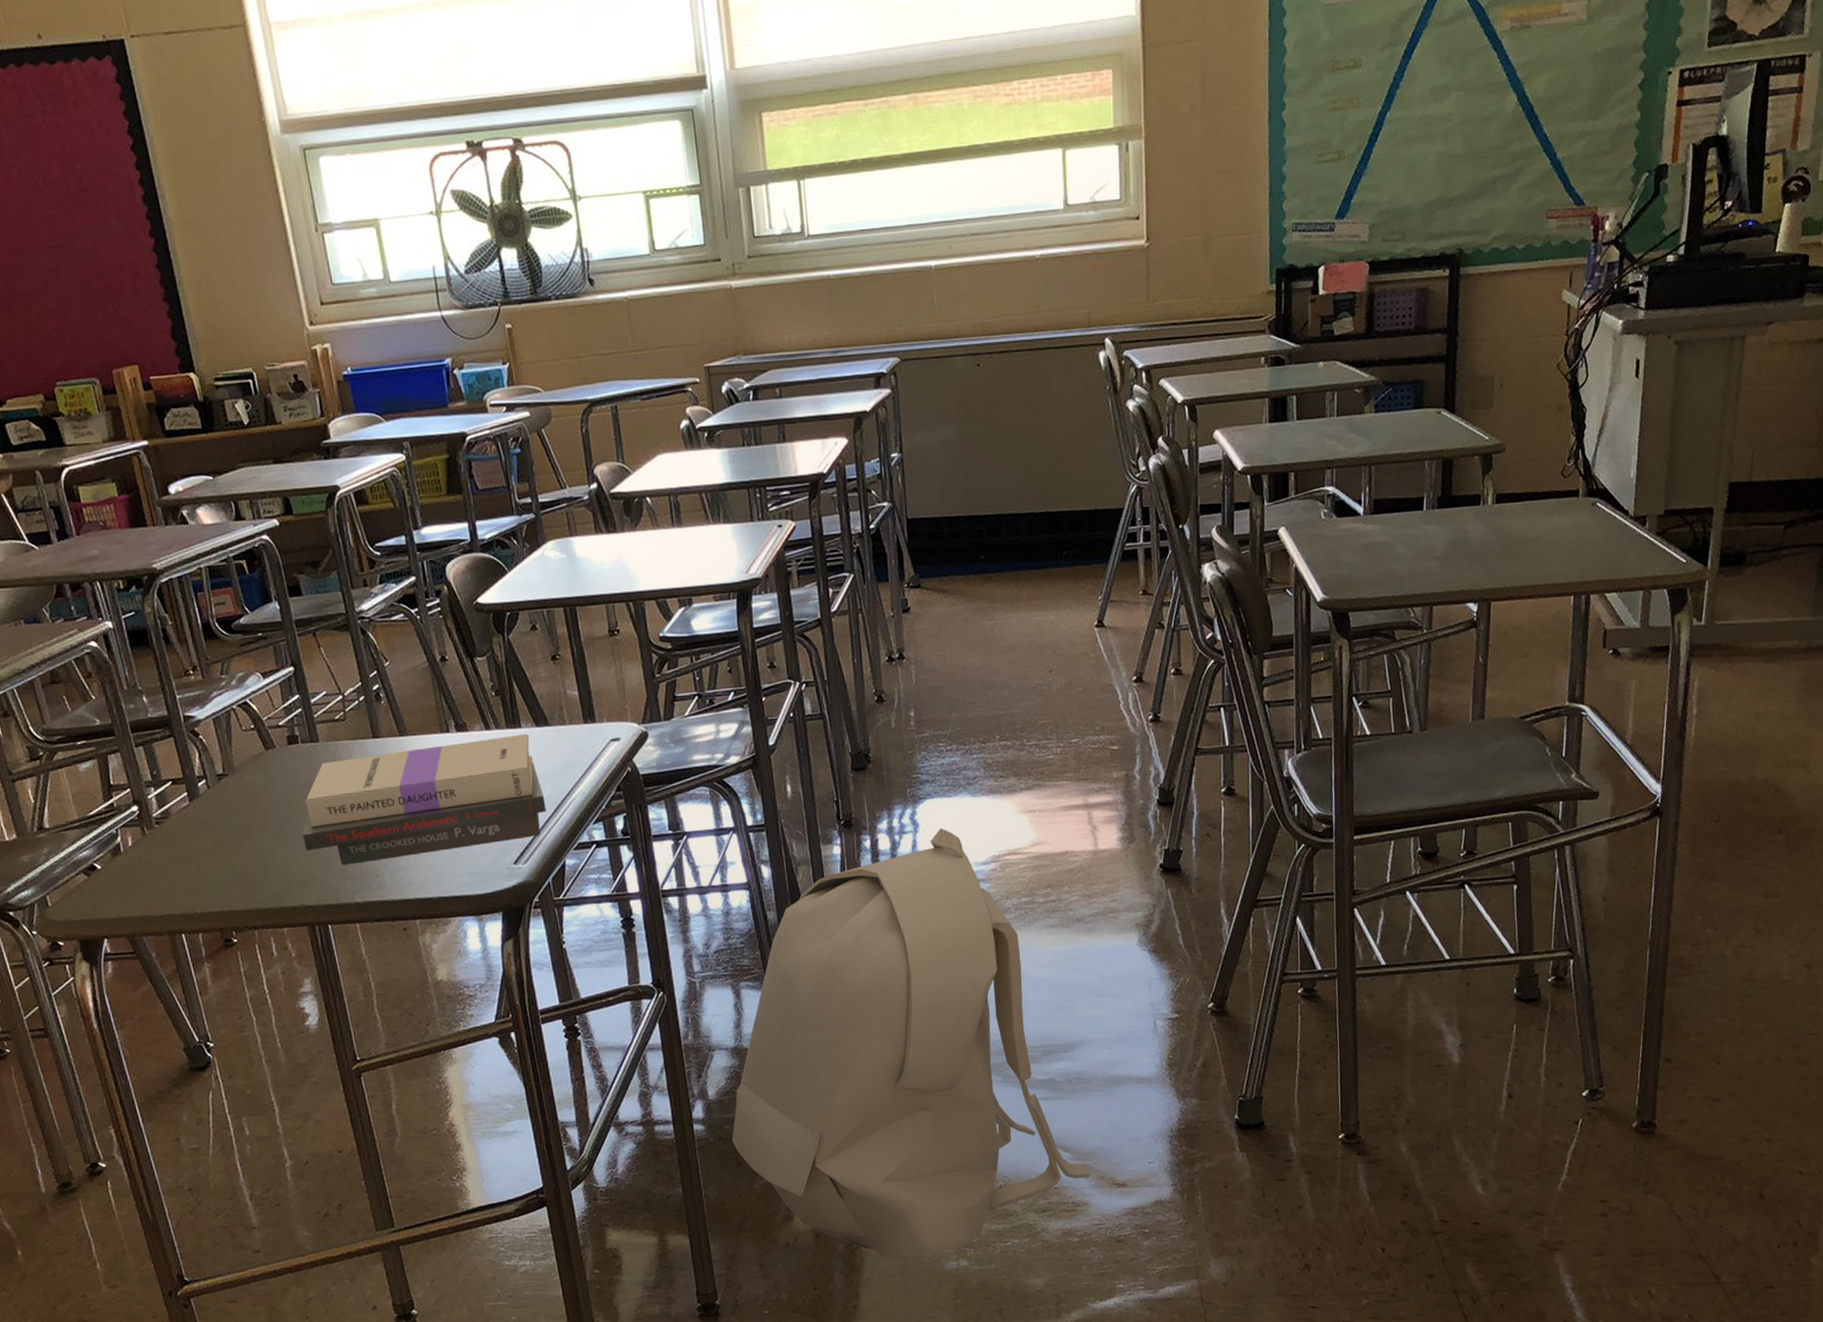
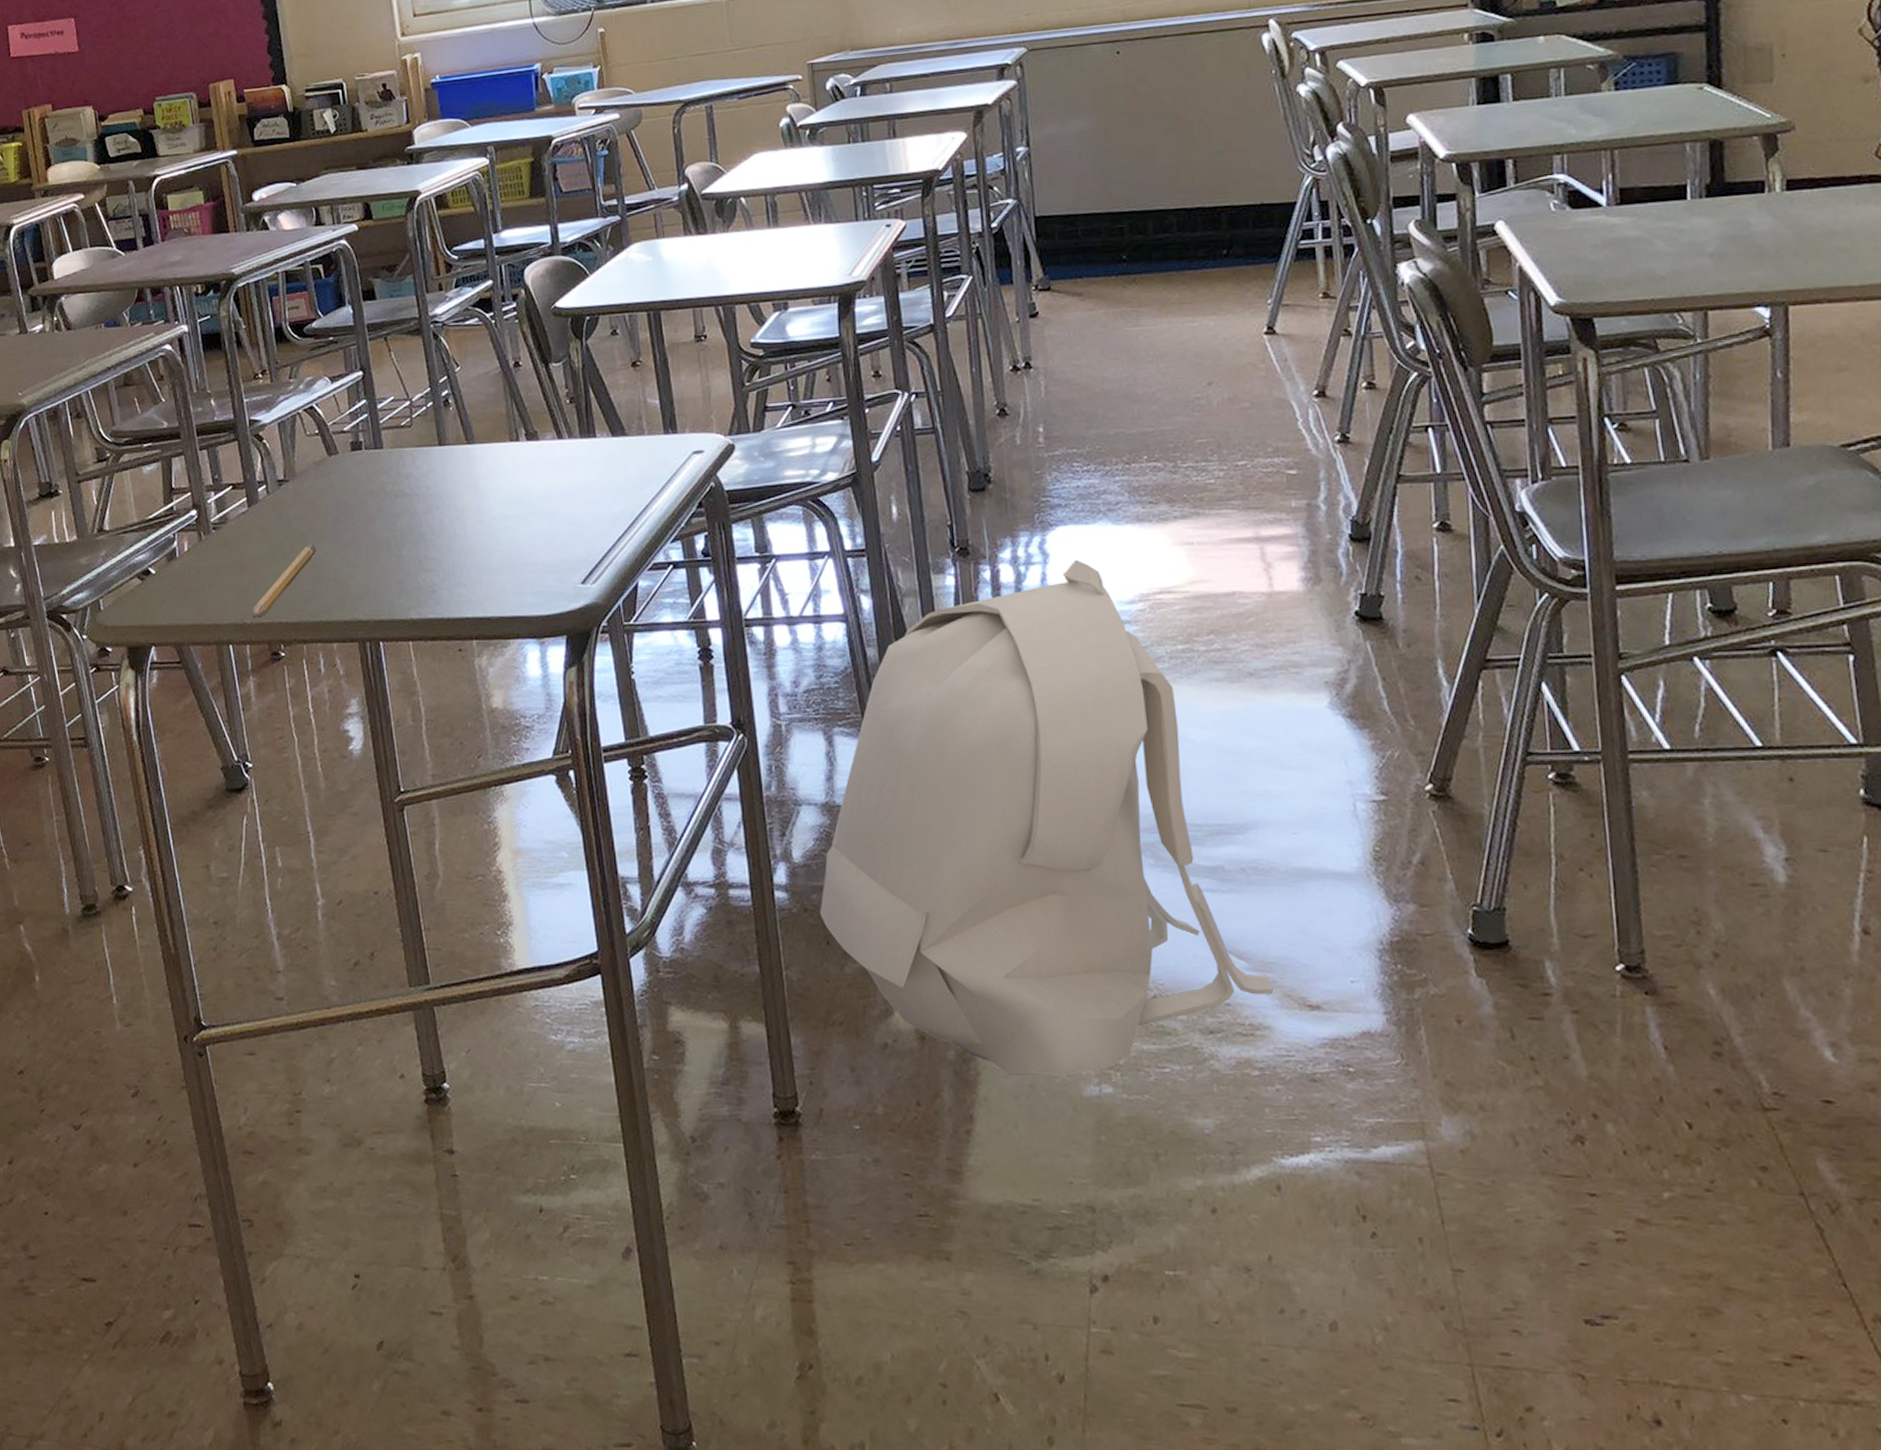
pencil: none [202,835,261,907] -> present [253,544,317,618]
books: present [302,733,546,865] -> none [360,443,620,579]

